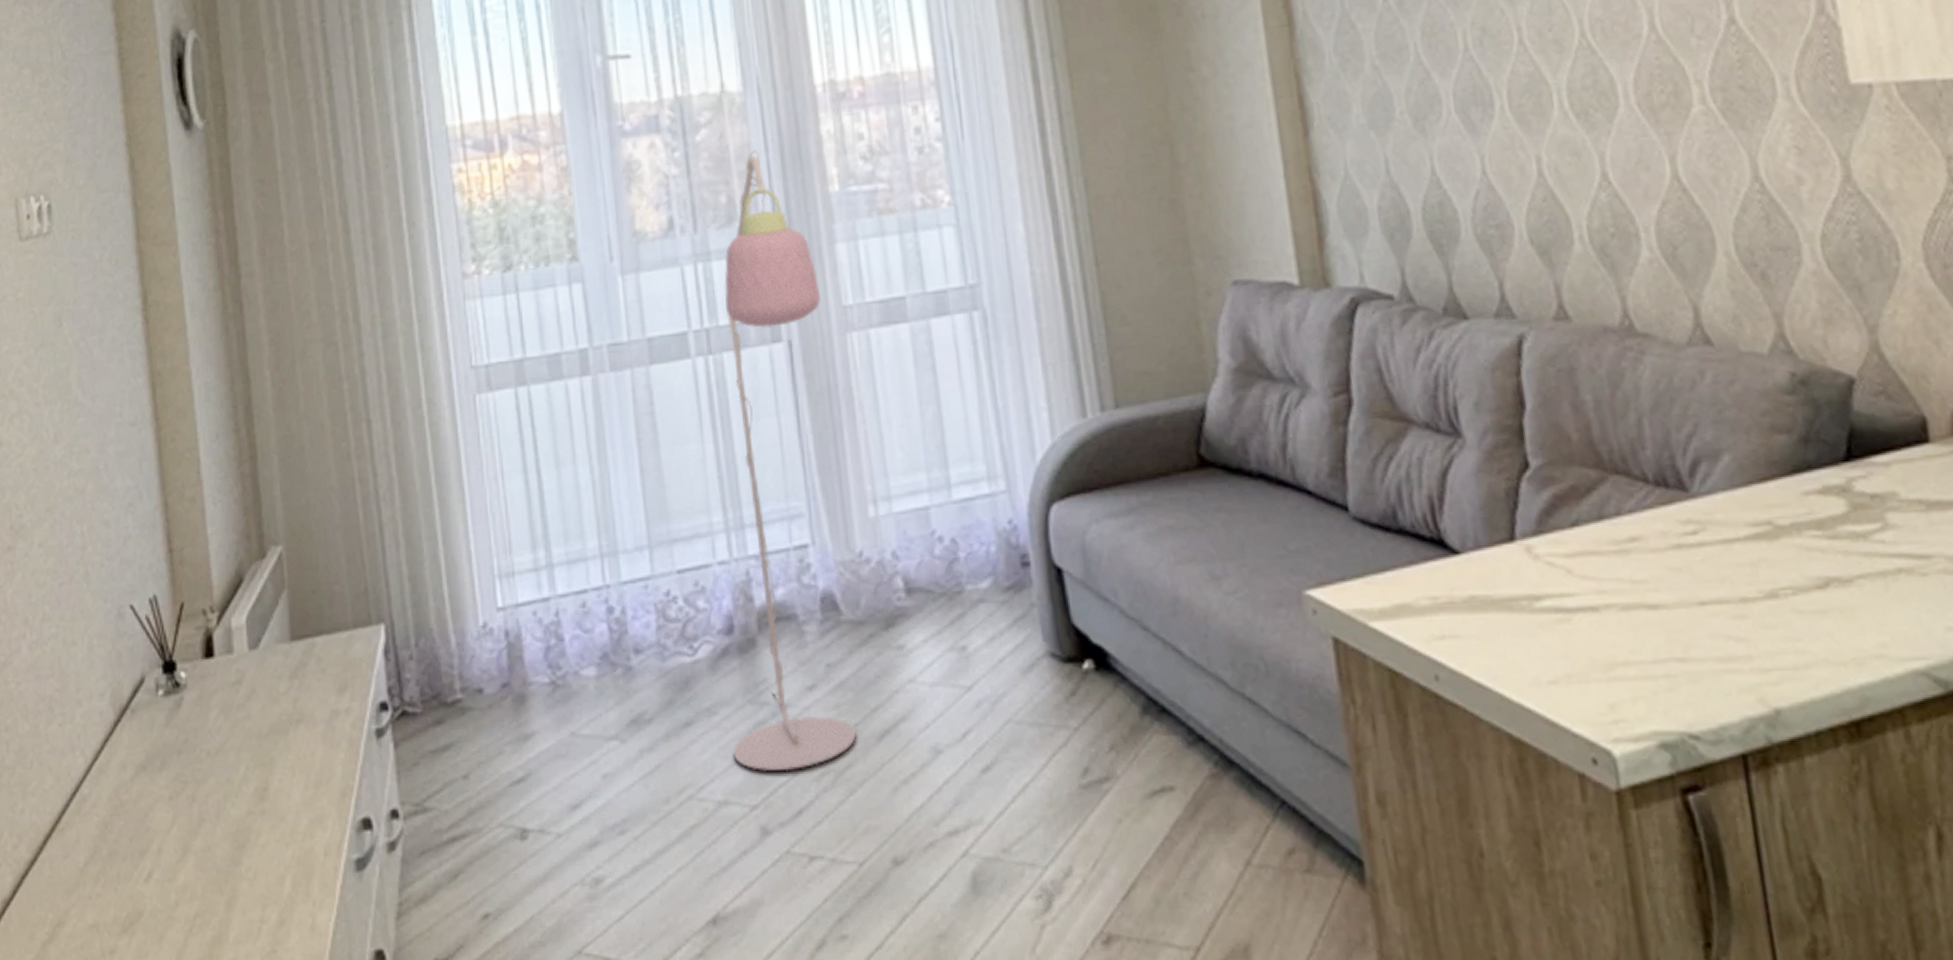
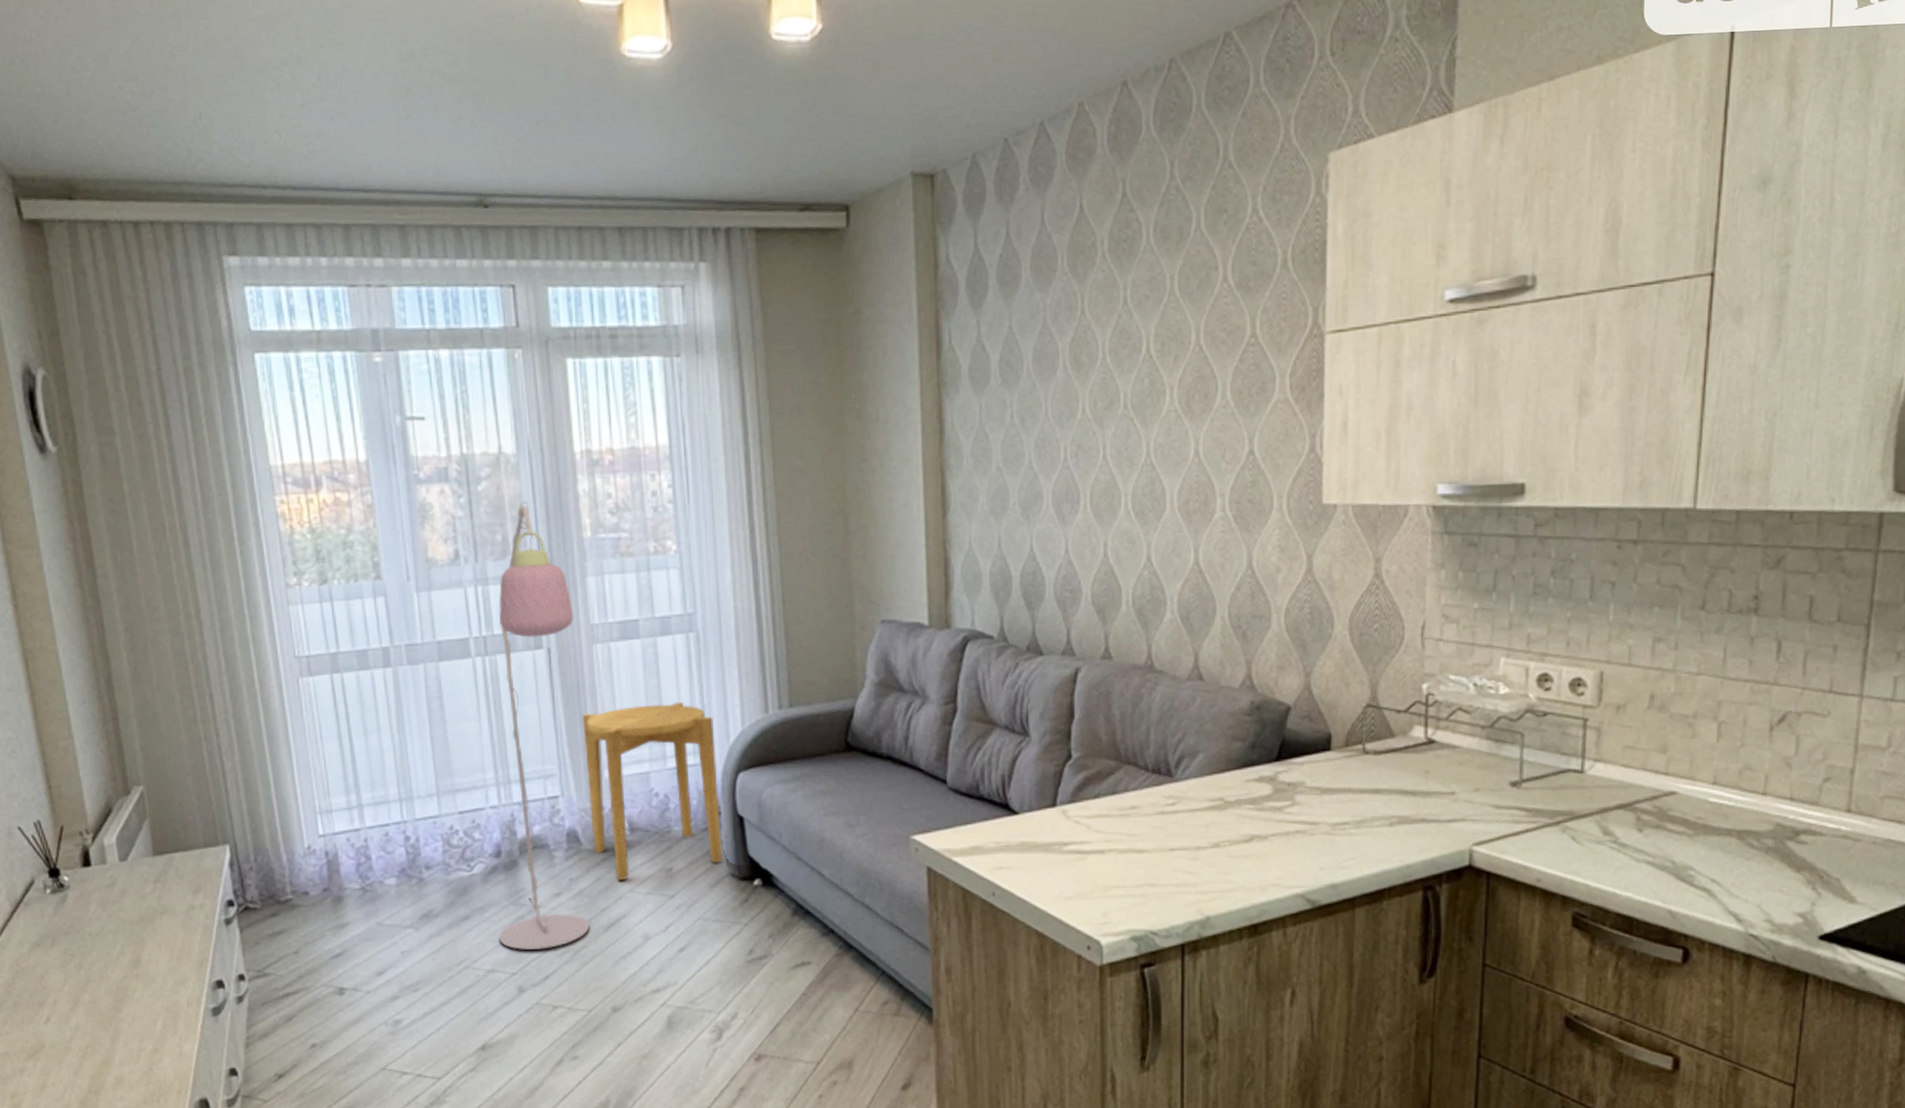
side table: none [834,406,1037,665] -> present [581,702,723,880]

